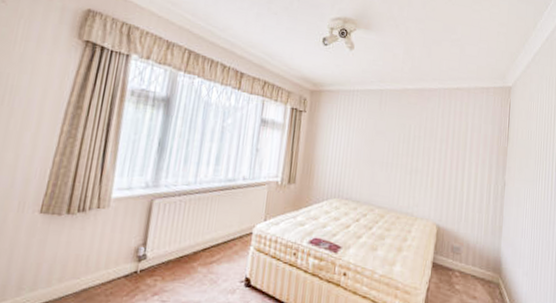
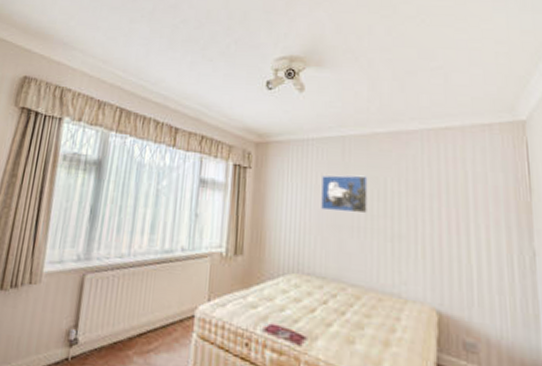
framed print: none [360,121,397,153] -> present [321,175,368,214]

